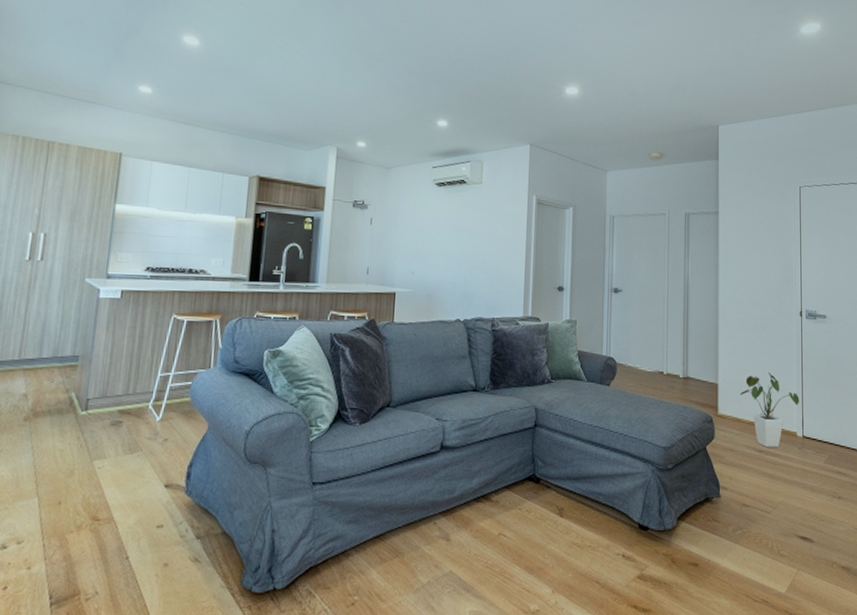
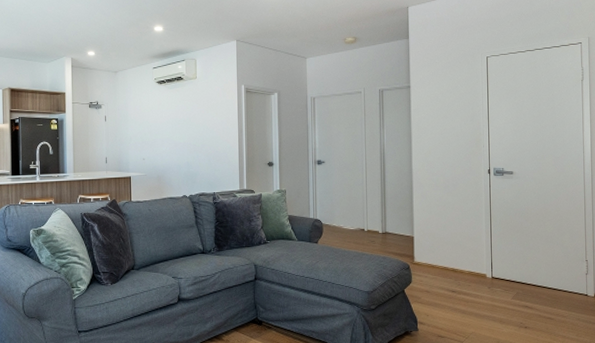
house plant: present [740,372,800,447] -> none [433,224,489,288]

